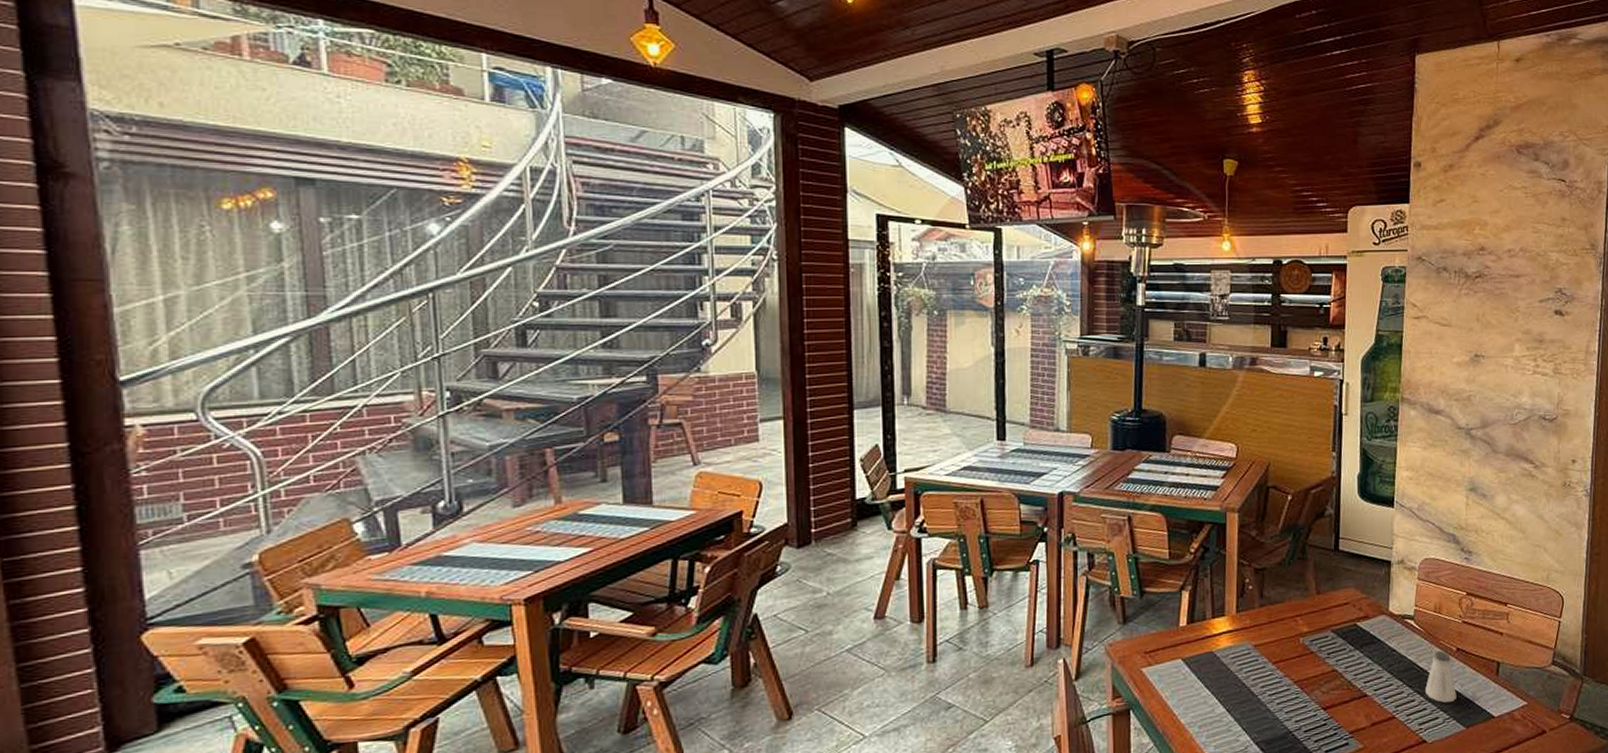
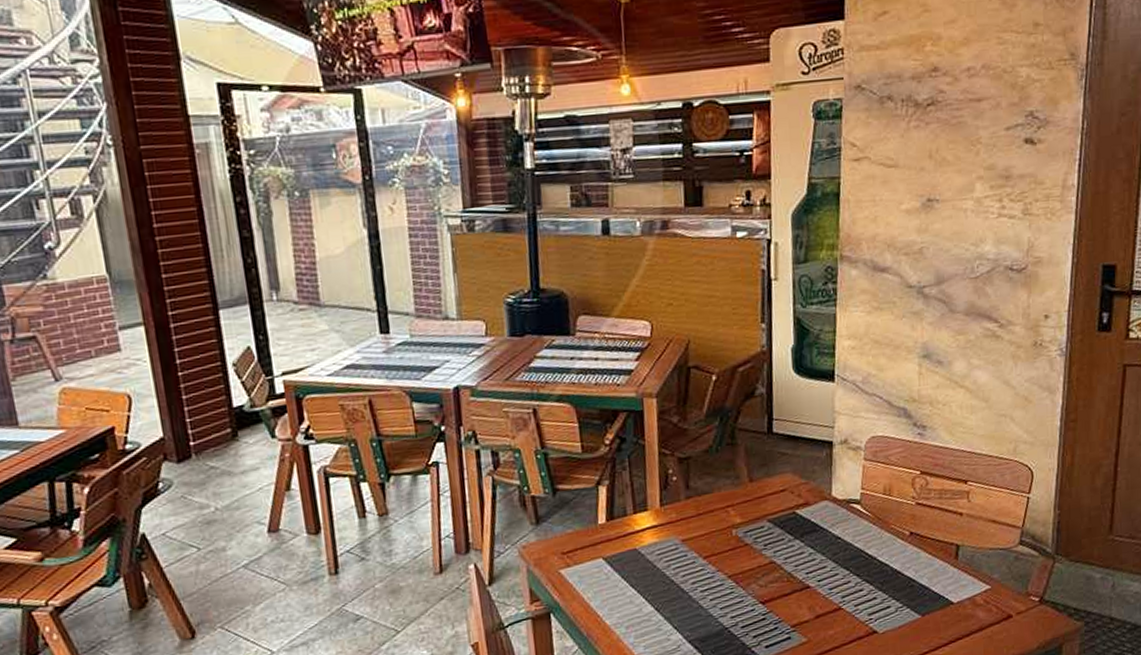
saltshaker: present [1426,650,1457,703] -> none [875,535,911,591]

